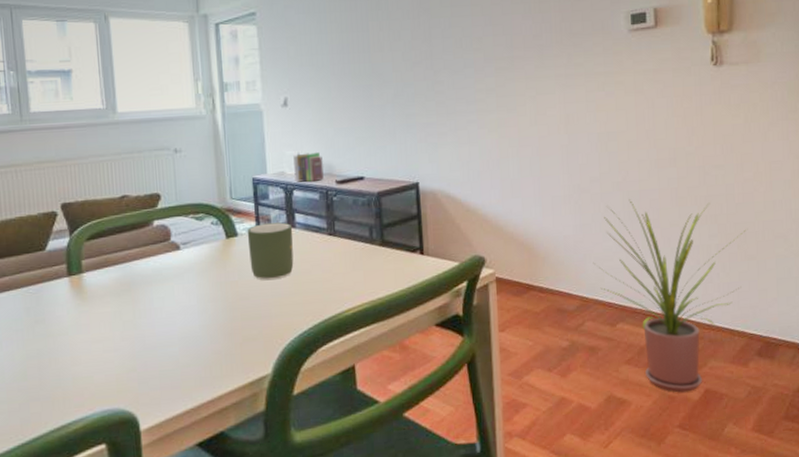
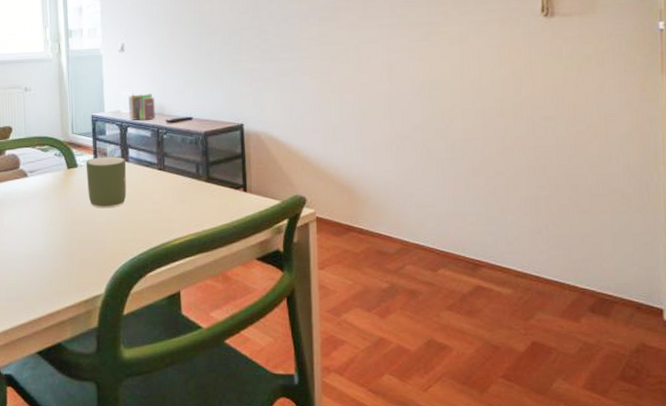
house plant: present [593,199,746,393] -> none [414,147,578,343]

